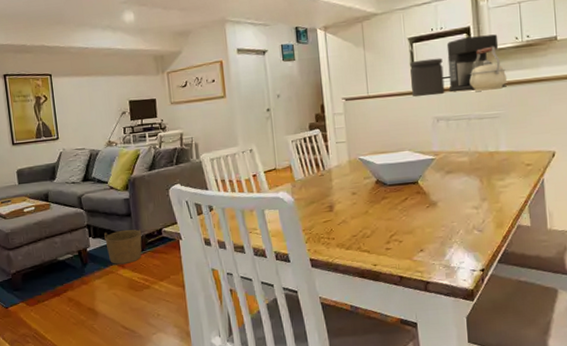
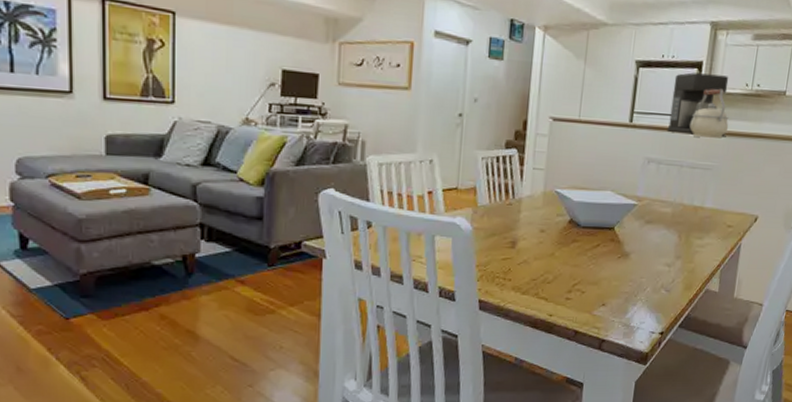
basket: present [104,229,142,264] -> none [222,236,275,279]
jar: present [410,58,445,98] -> none [628,88,667,134]

